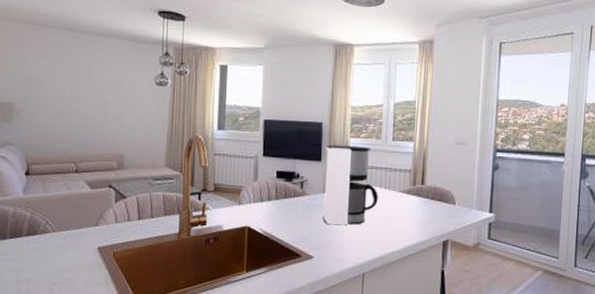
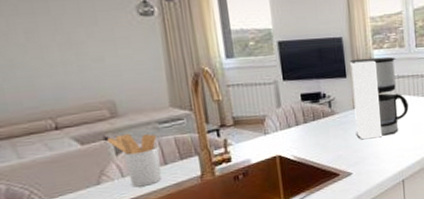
utensil holder: none [111,184,150,234] -> present [107,133,162,188]

